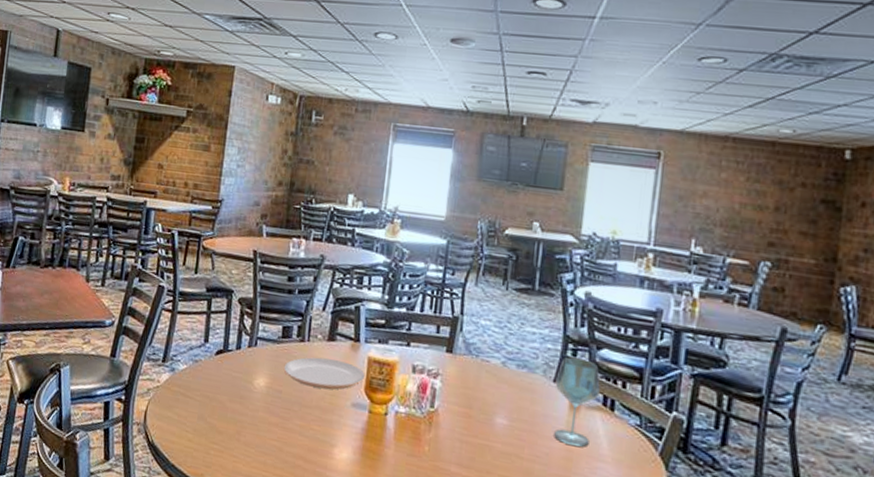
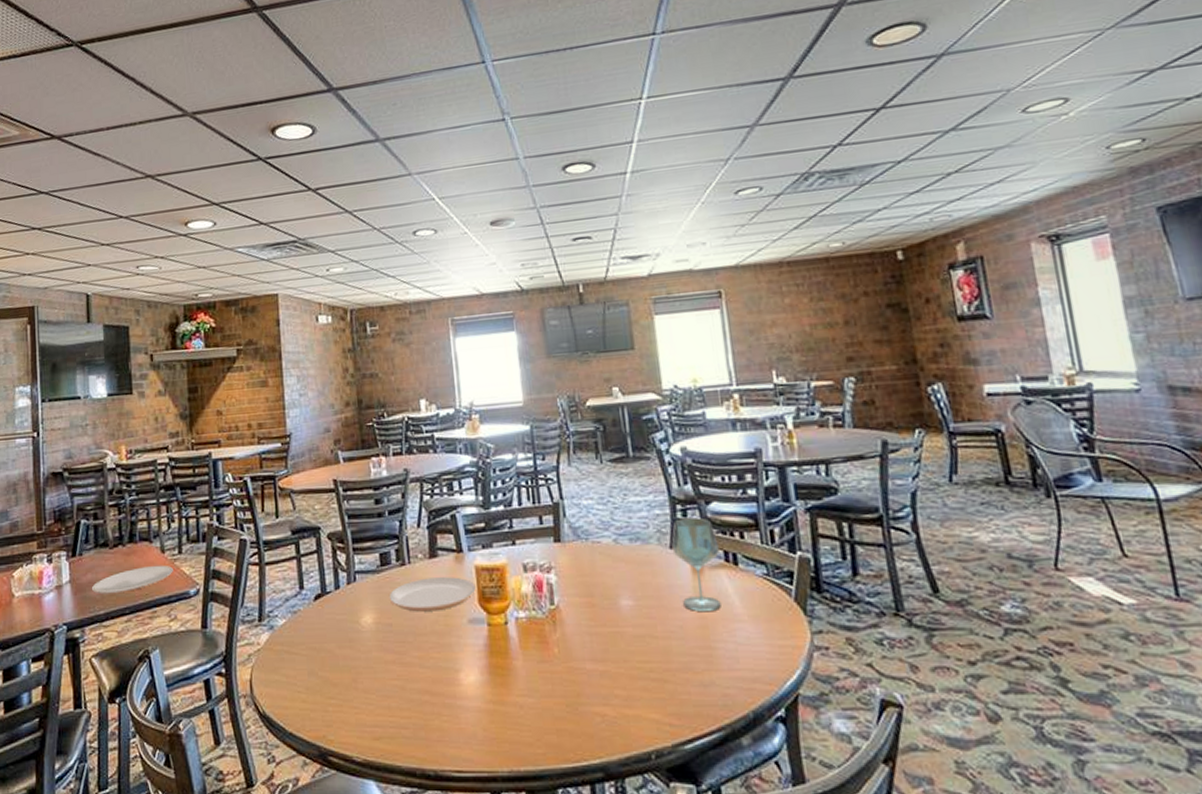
plate: none [18,290,94,310] -> present [91,565,173,594]

